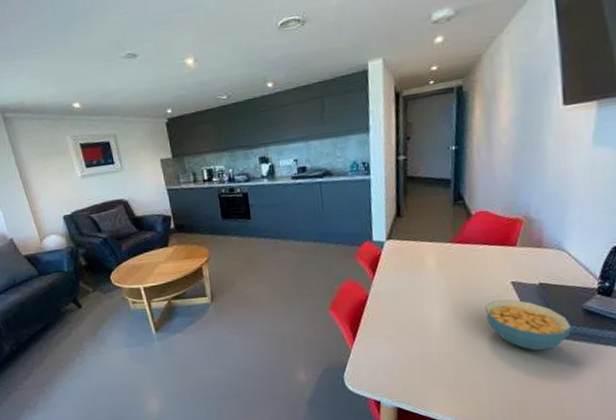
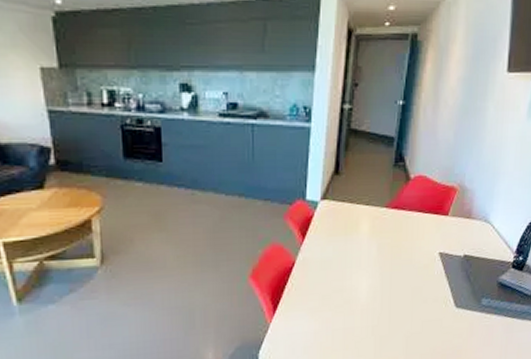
cereal bowl: present [485,299,572,350] -> none [412,271,487,323]

